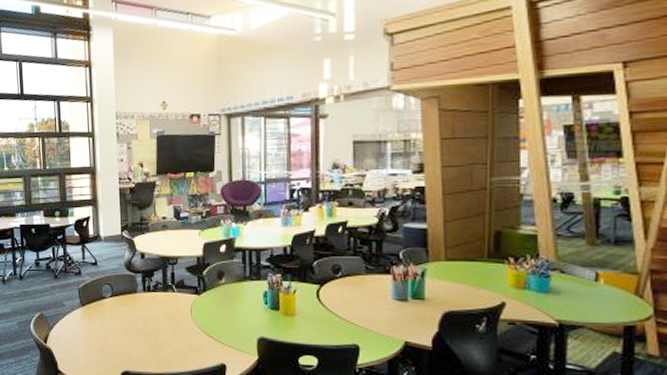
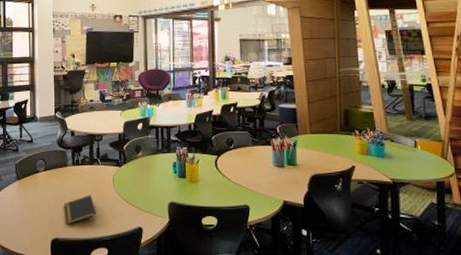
notepad: none [135,325,172,357] -> present [64,195,96,225]

